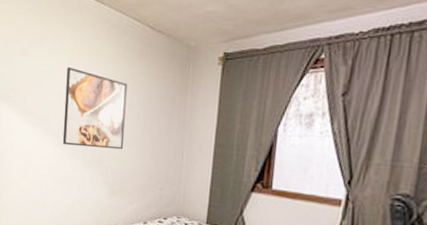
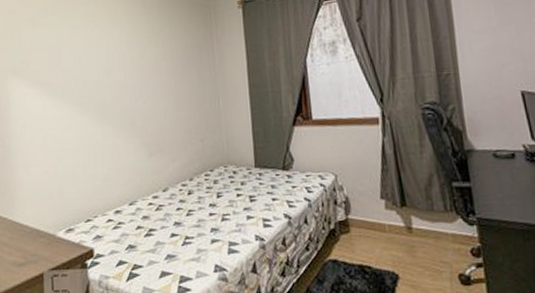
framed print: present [62,66,128,150] -> none [83,30,156,112]

